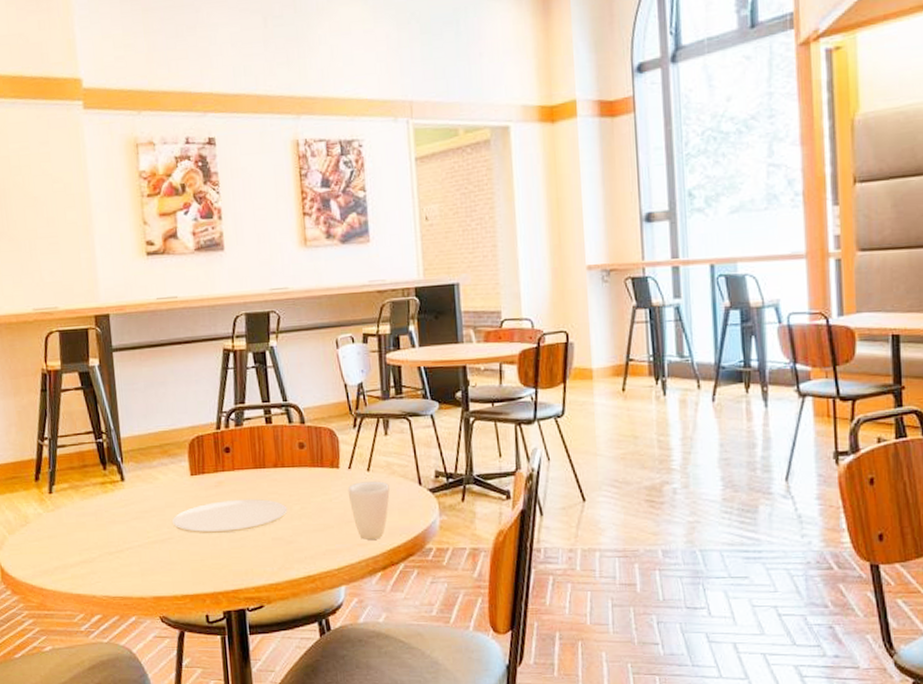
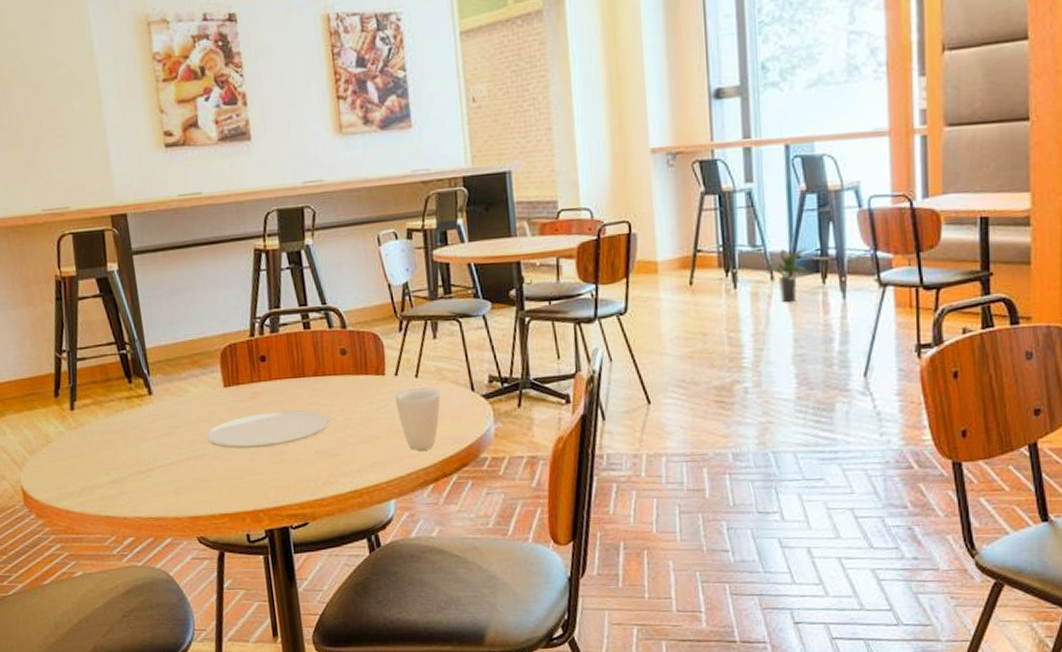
potted plant: none [692,360,732,409] -> present [764,249,808,302]

